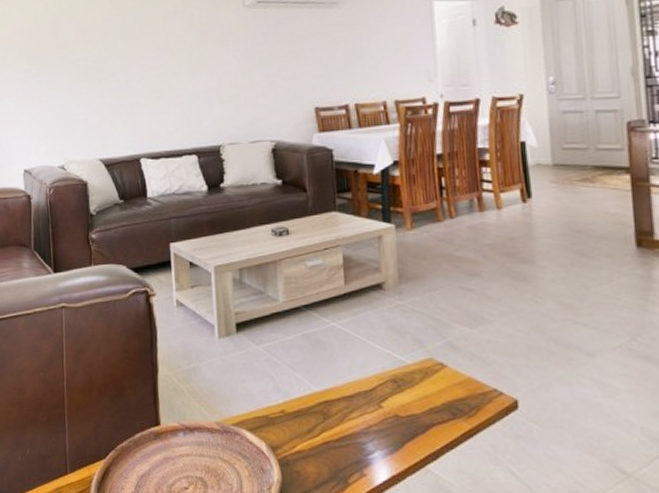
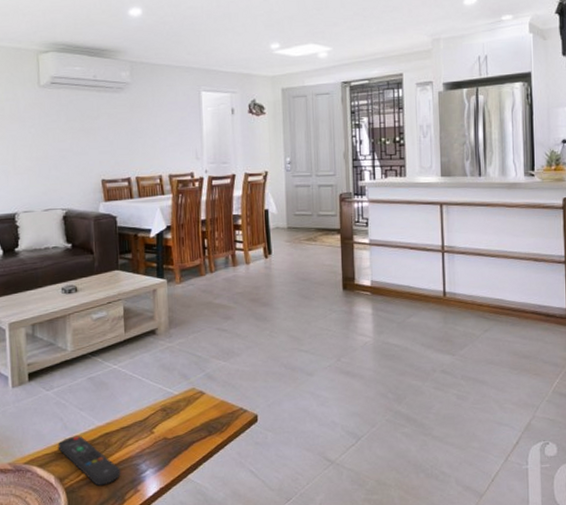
remote control: none [269,400,343,463] -> present [58,435,120,486]

